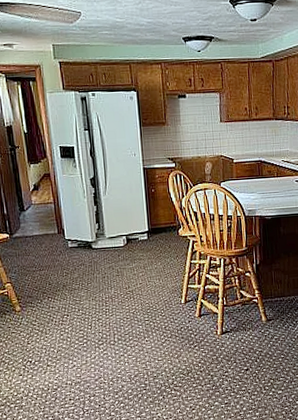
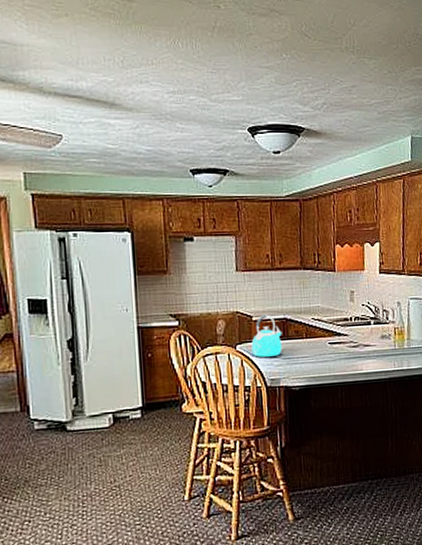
kettle: none [233,157,258,192] -> present [251,314,282,357]

